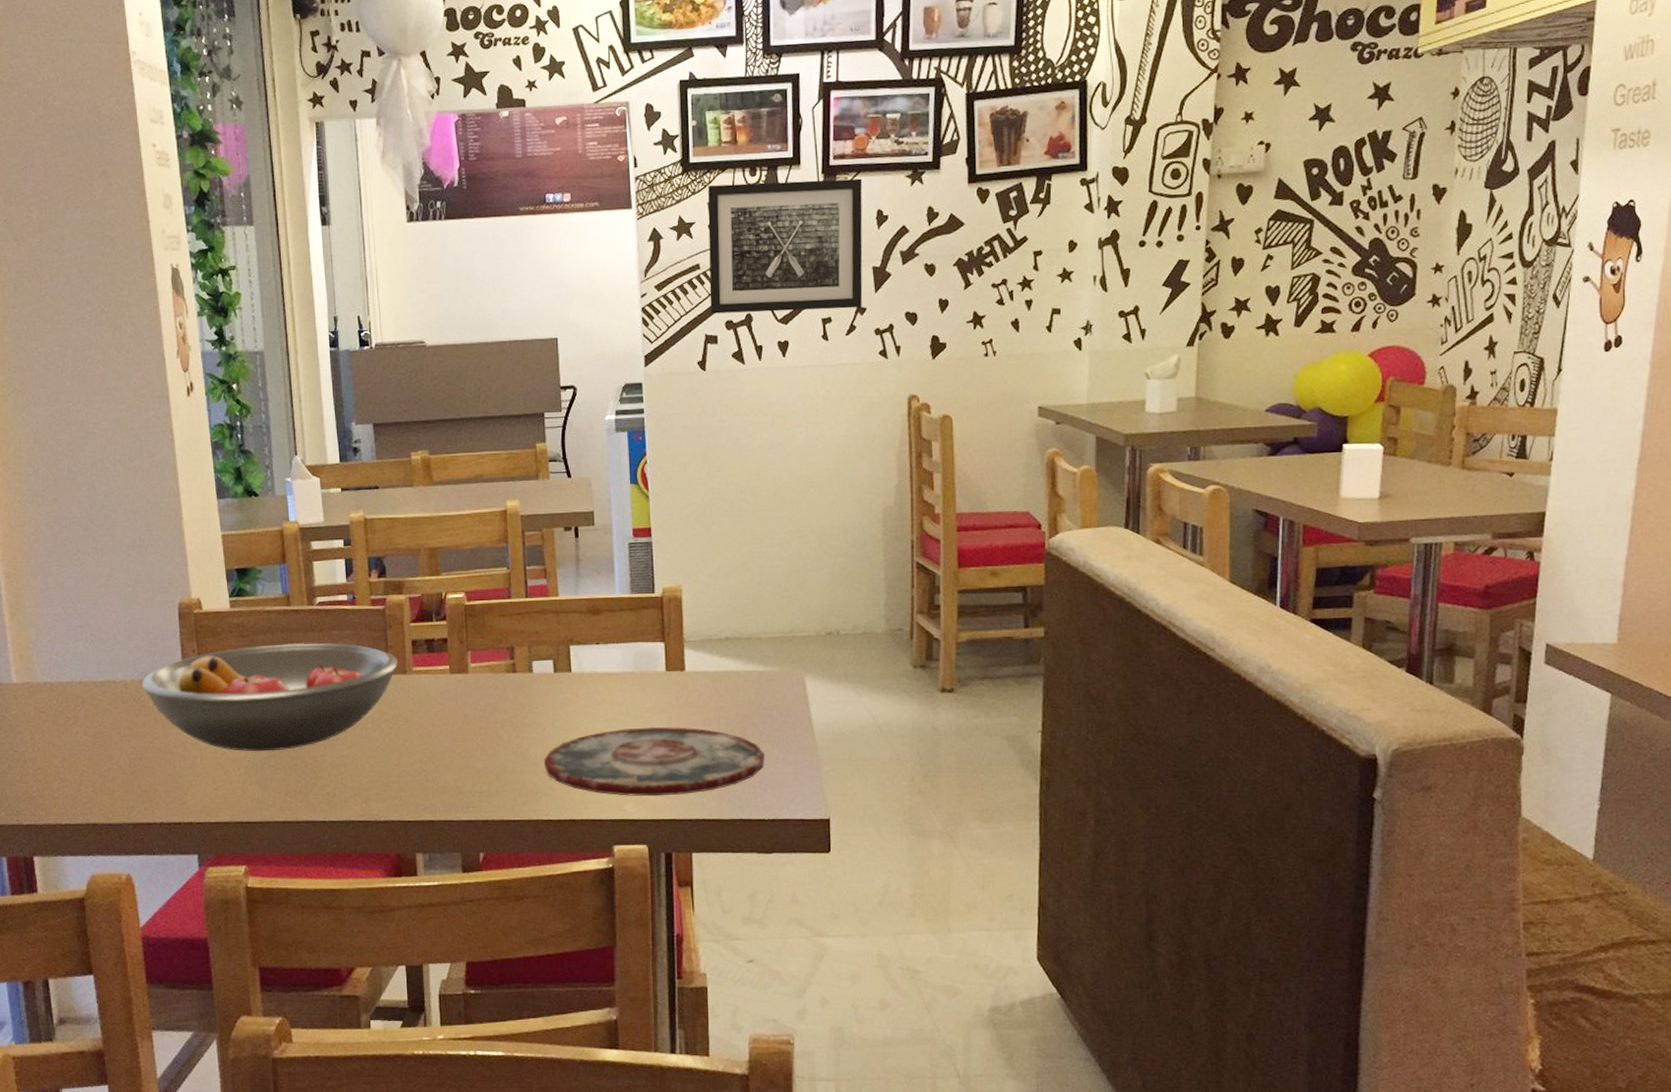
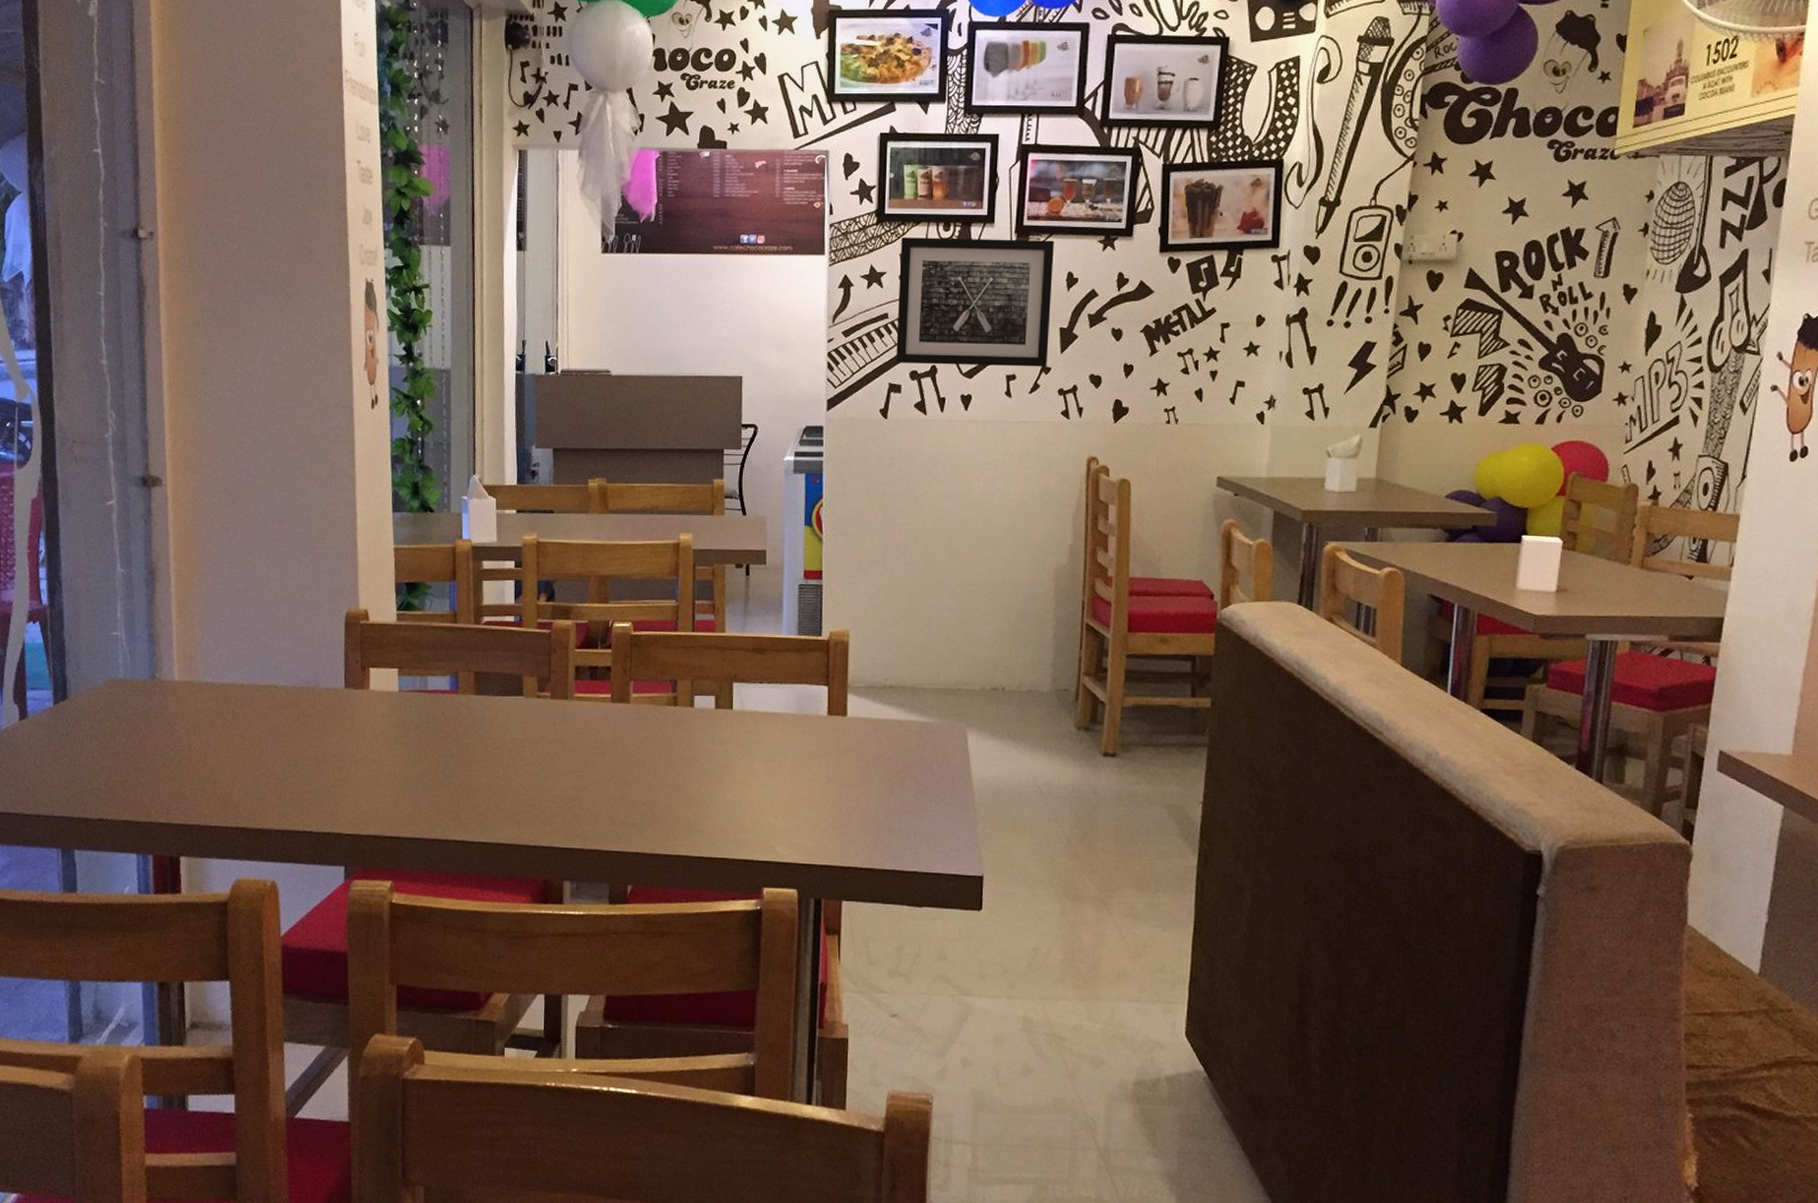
fruit bowl: present [140,642,399,752] -> none [301,660,561,768]
plate: present [543,727,766,797] -> none [698,769,922,842]

